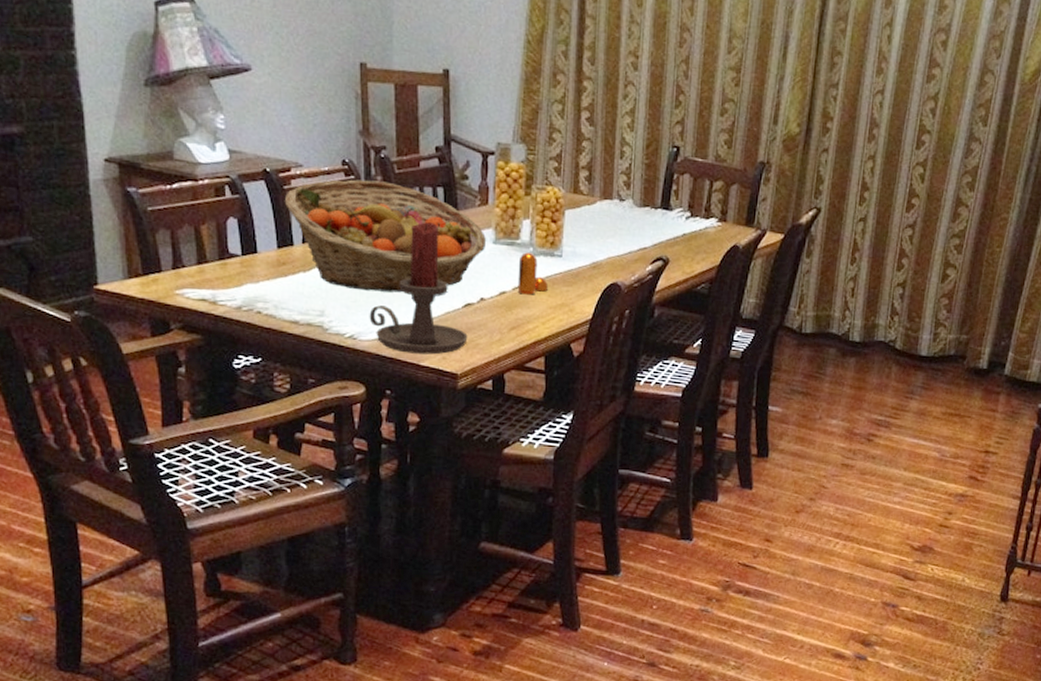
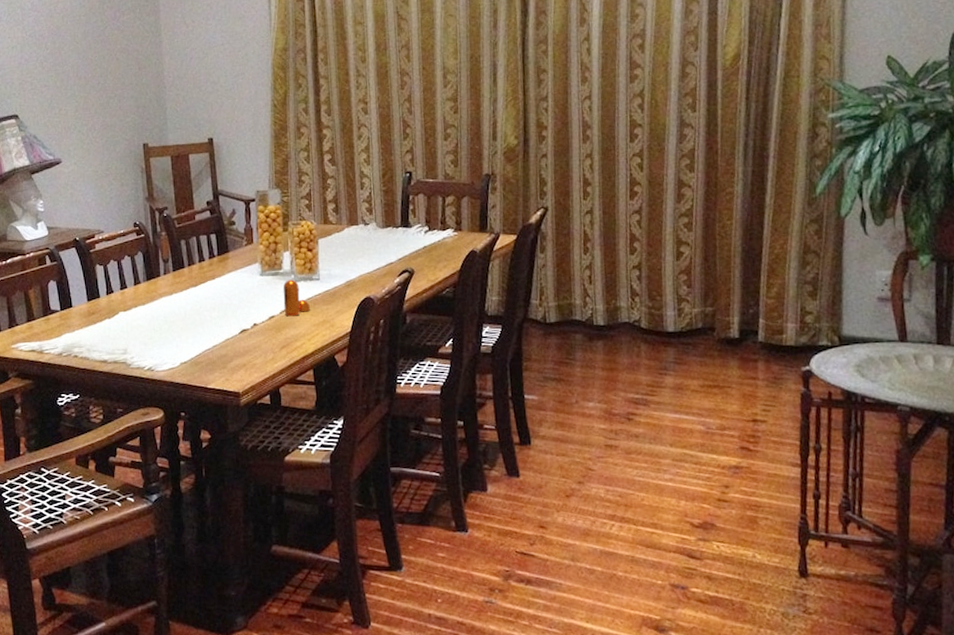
fruit basket: present [284,179,487,293] -> none [91,235,255,329]
candle holder: present [369,222,468,355] -> none [163,264,246,379]

